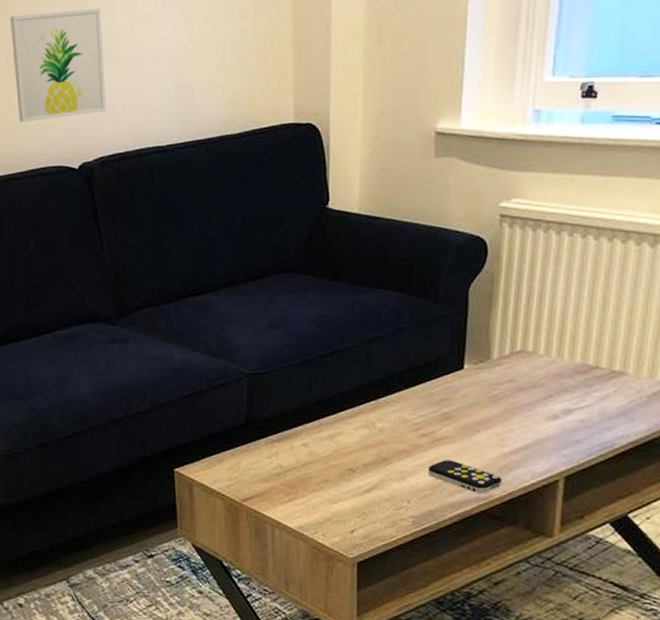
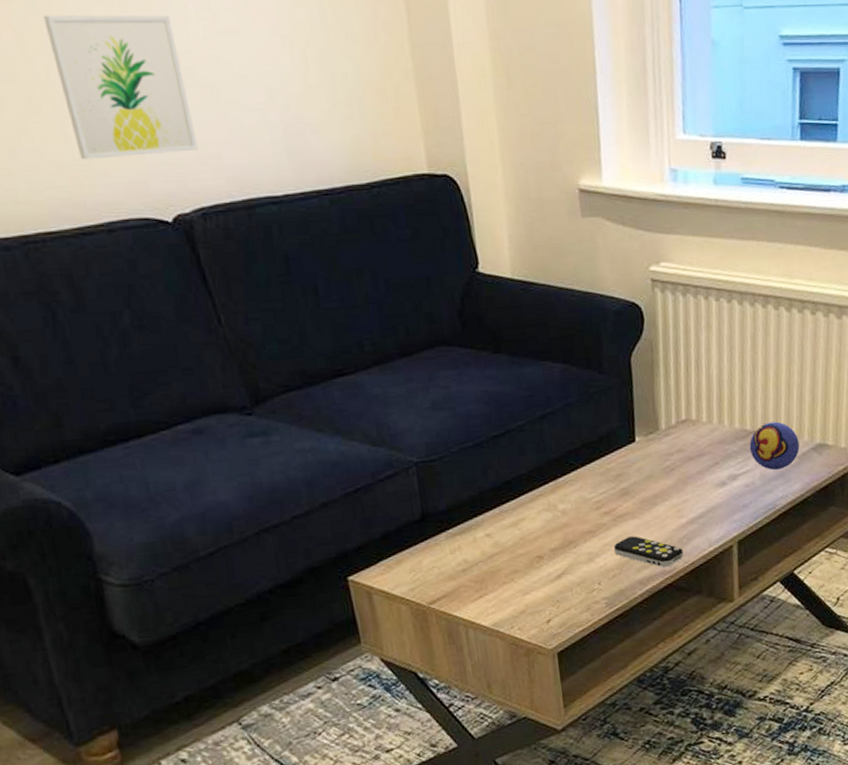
decorative ball: none [590,358,650,407] -> present [749,421,800,470]

